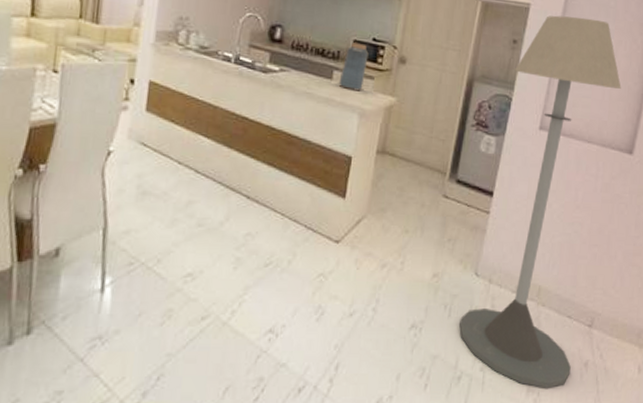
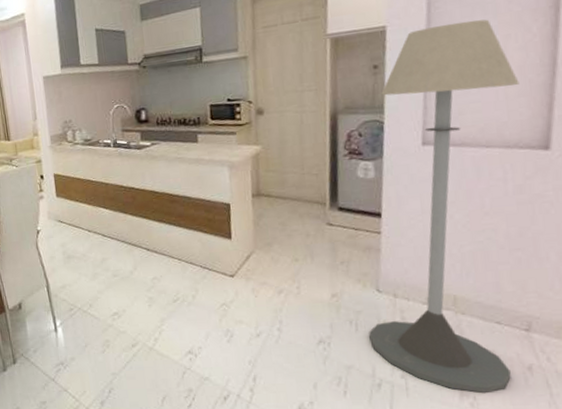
vase: present [338,42,369,91] -> none [204,106,227,148]

